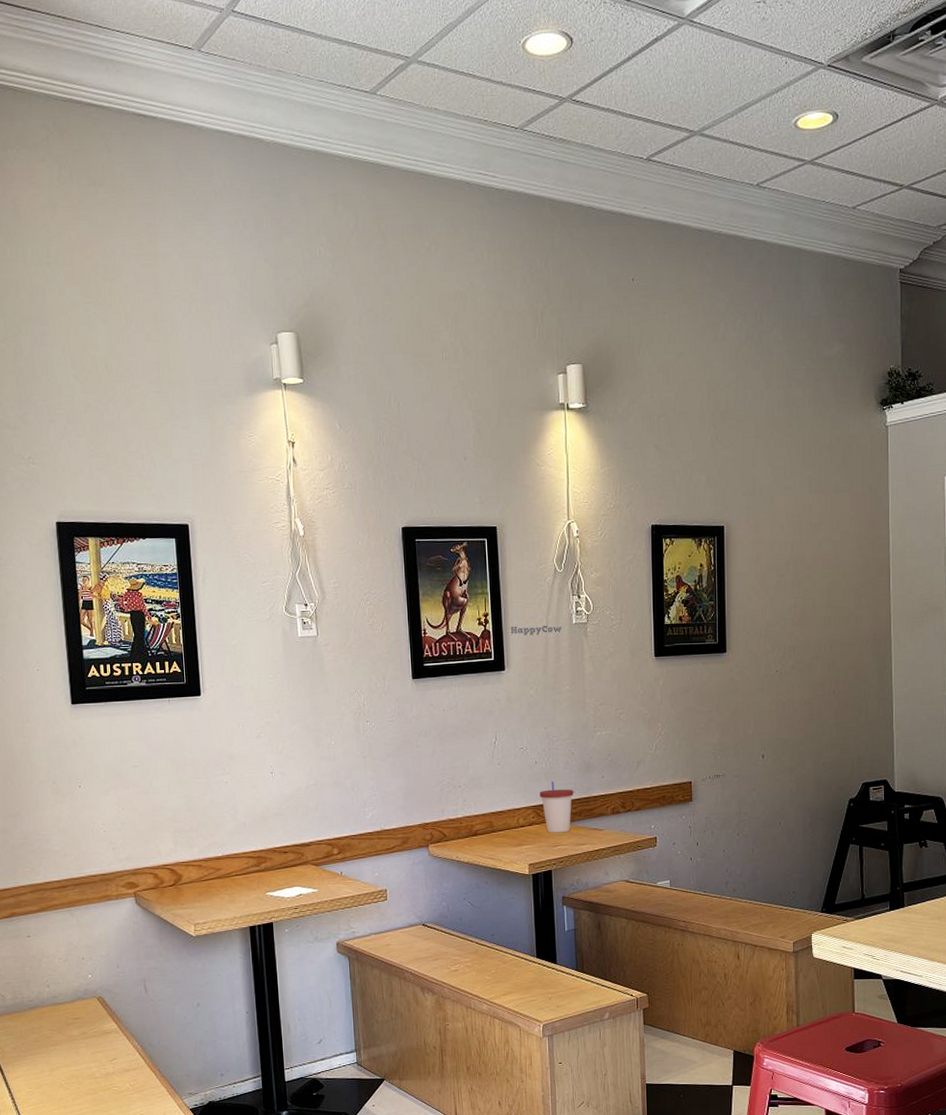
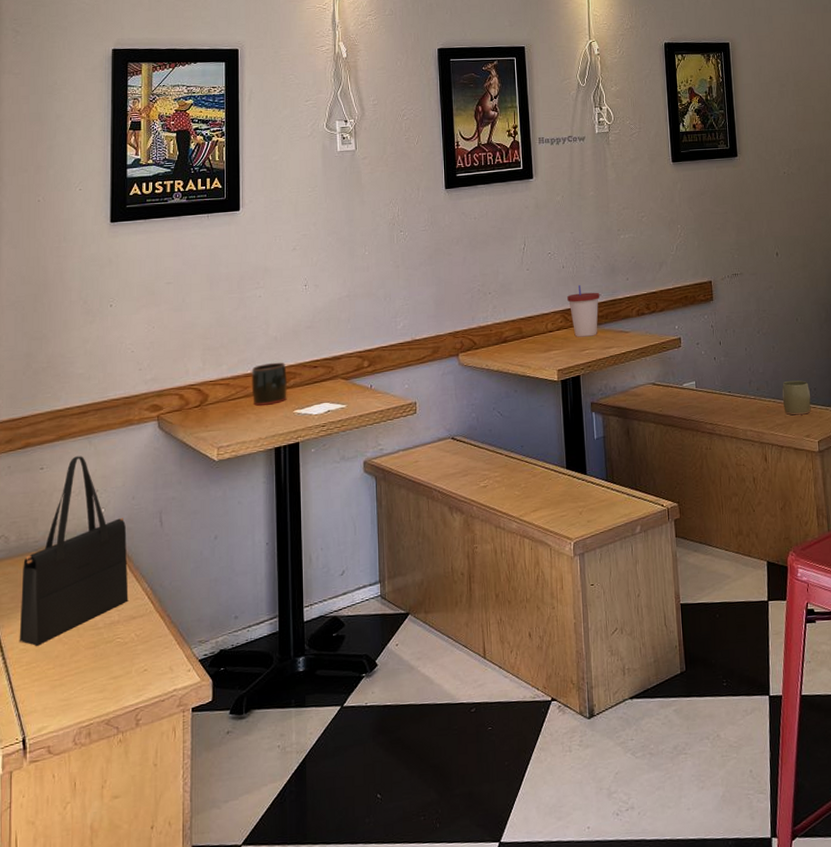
tote bag: none [21,926,121,1090] -> present [19,456,128,646]
mug: none [222,846,259,887] -> present [251,362,287,406]
mug: none [759,883,788,917] -> present [781,380,811,416]

